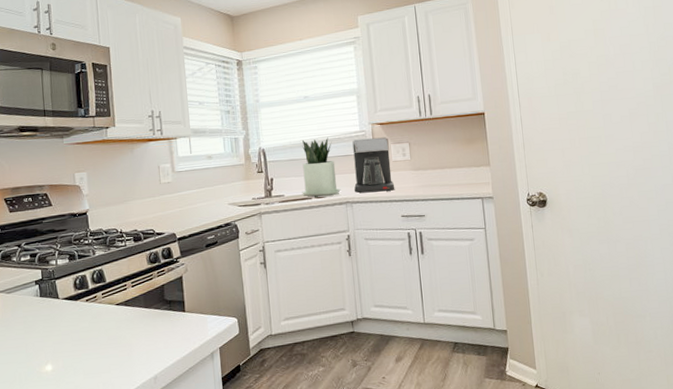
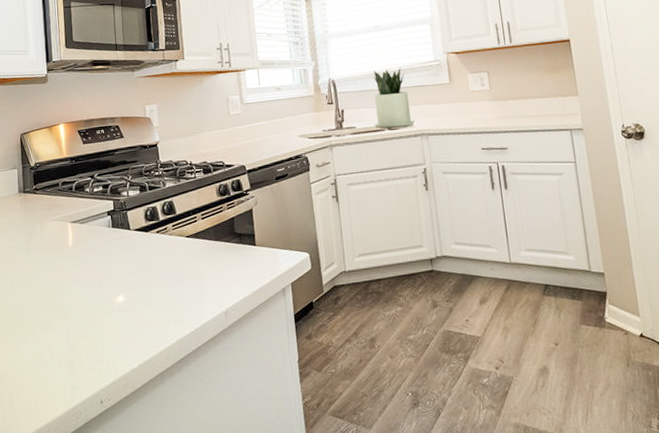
coffee maker: present [352,137,395,193] -> none [426,66,474,124]

